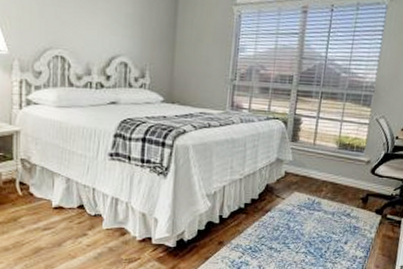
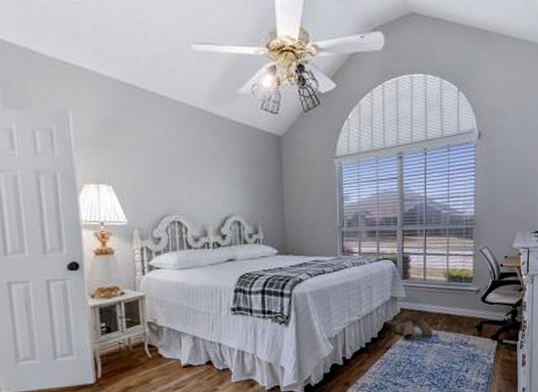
boots: none [278,177,316,205] -> present [397,312,432,340]

